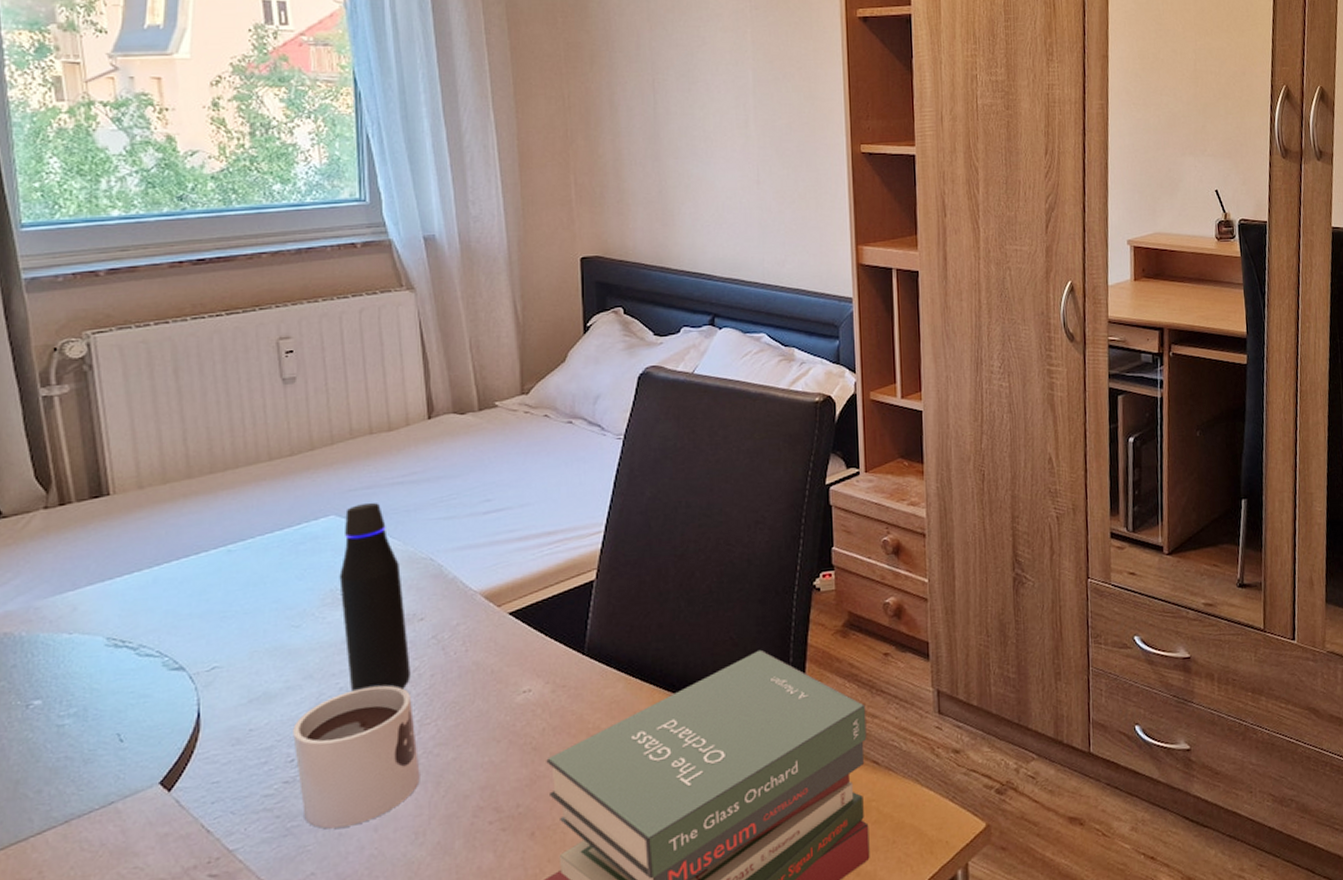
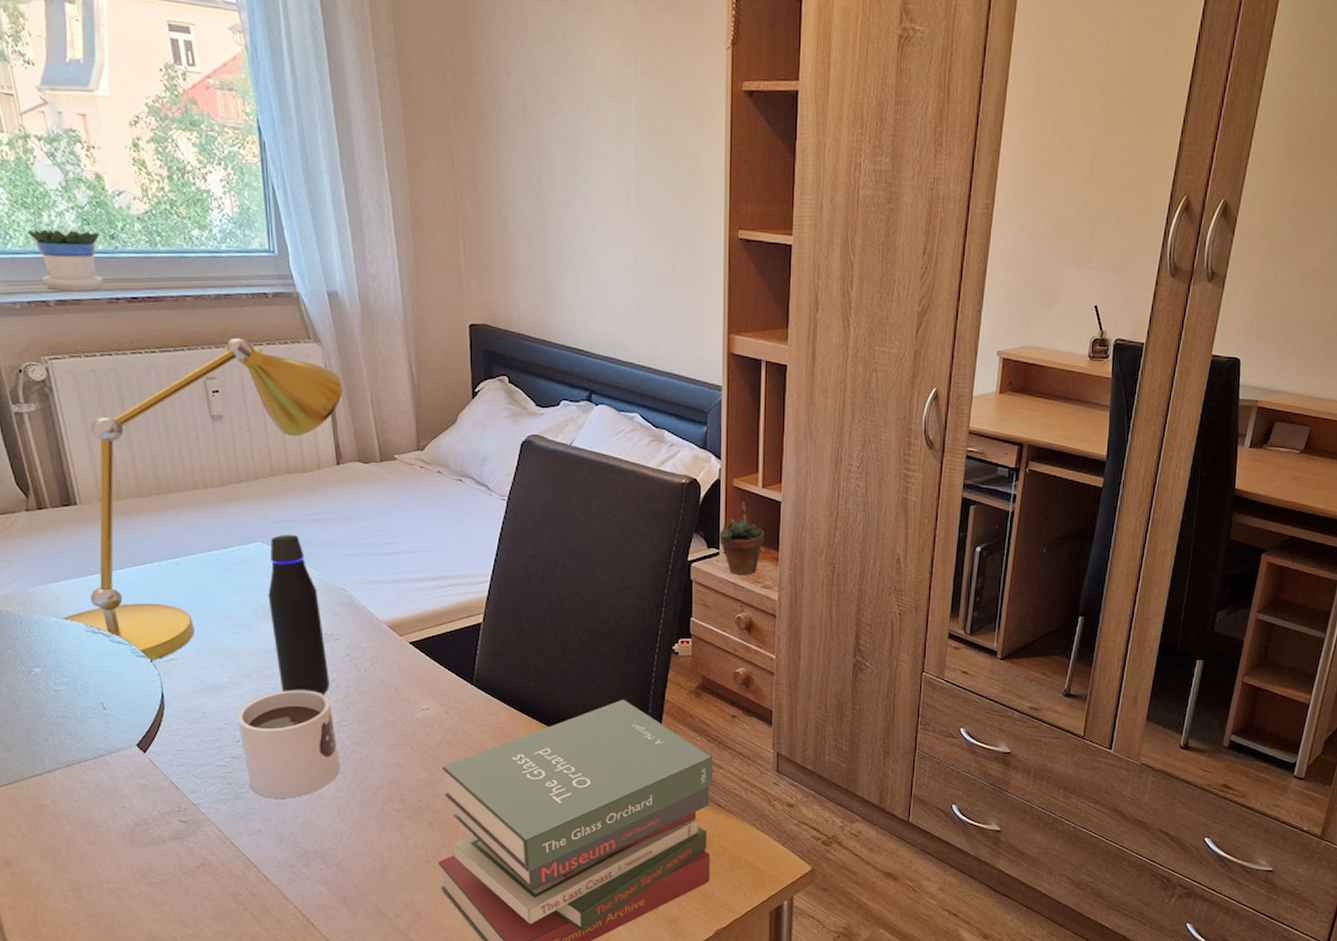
desk lamp: none [74,292,437,676] -> present [60,337,343,663]
flowerpot: none [81,194,167,260] -> present [27,229,104,292]
succulent plant: none [859,415,907,494] -> present [719,501,765,575]

